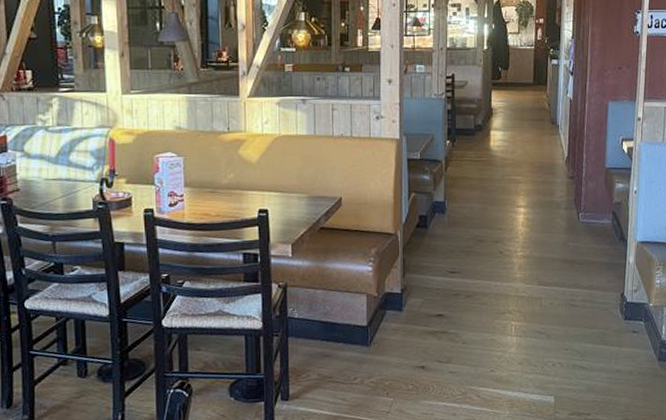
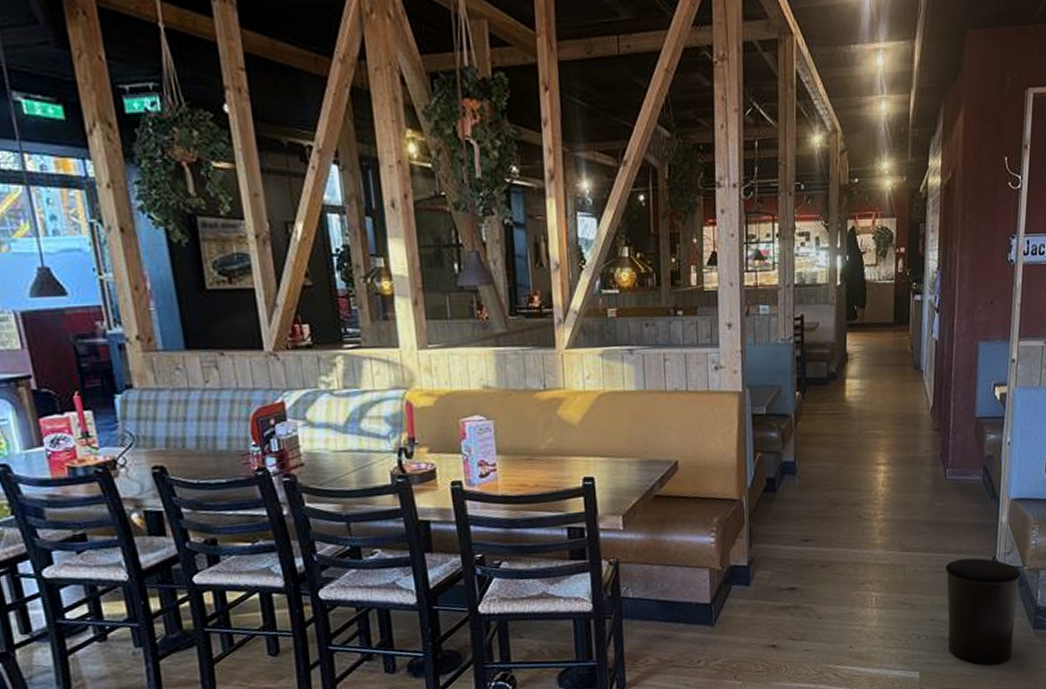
waste bin: none [578,293,647,393] -> present [945,558,1021,665]

